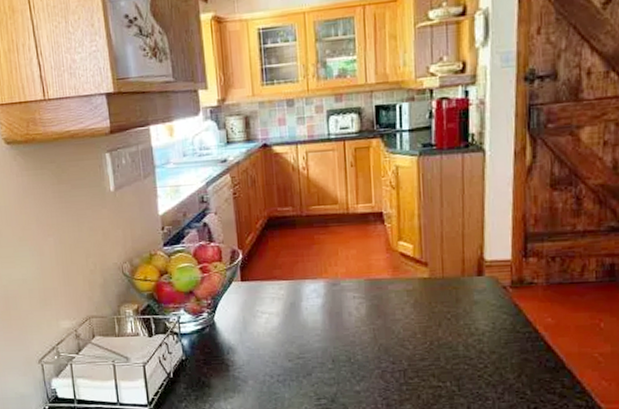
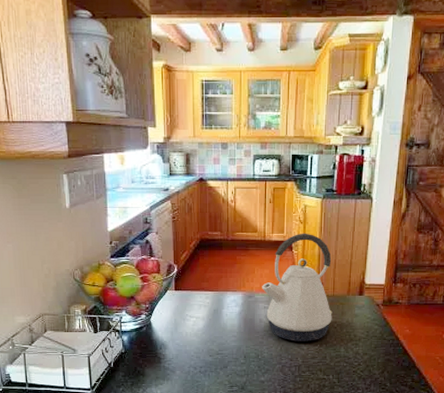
kettle: none [349,200,444,339] -> present [262,233,332,341]

